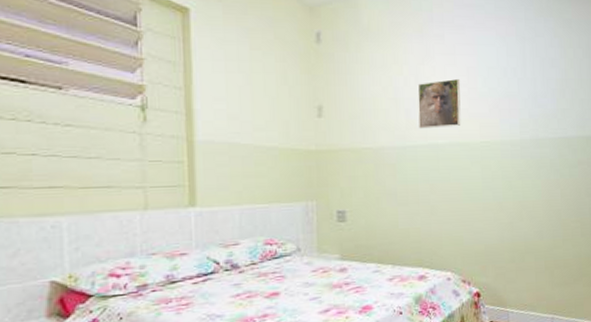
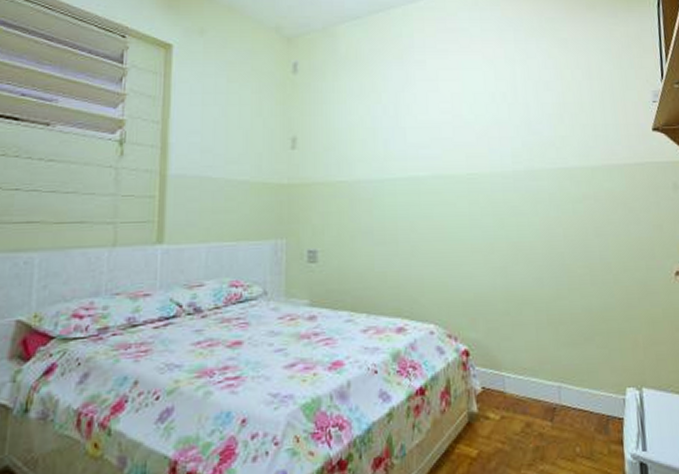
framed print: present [417,78,461,129] -> none [397,105,445,160]

